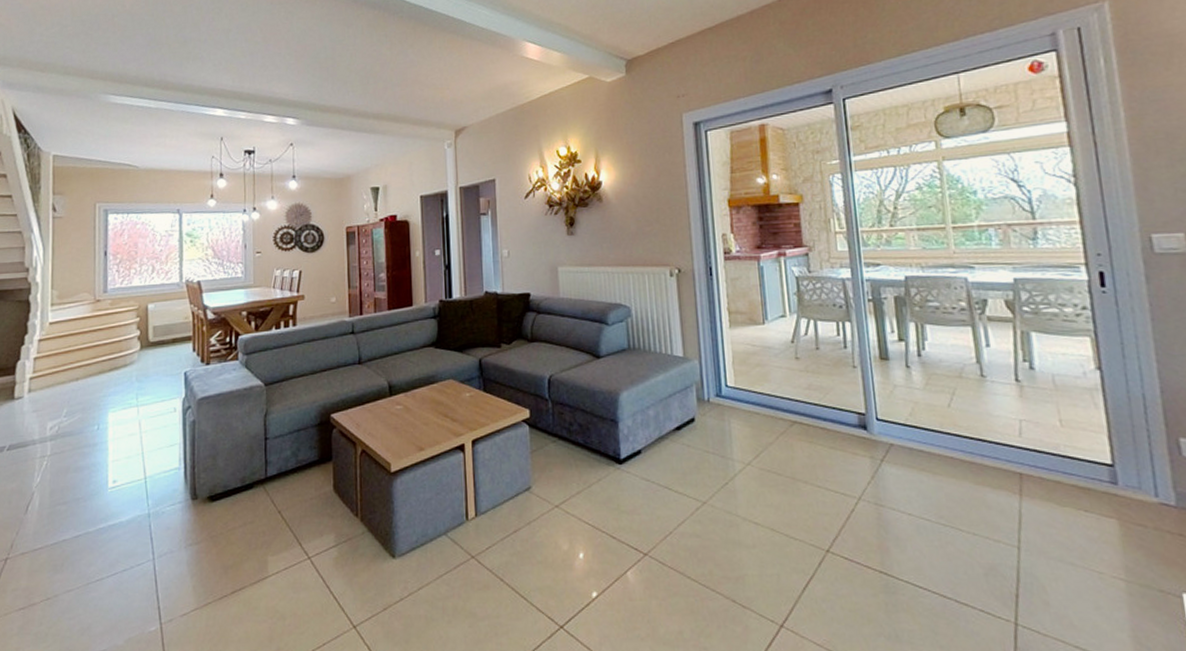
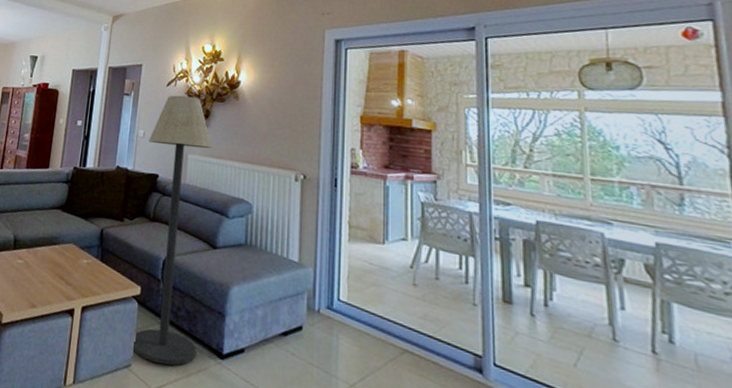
floor lamp: none [514,205,594,481] -> present [131,95,212,366]

